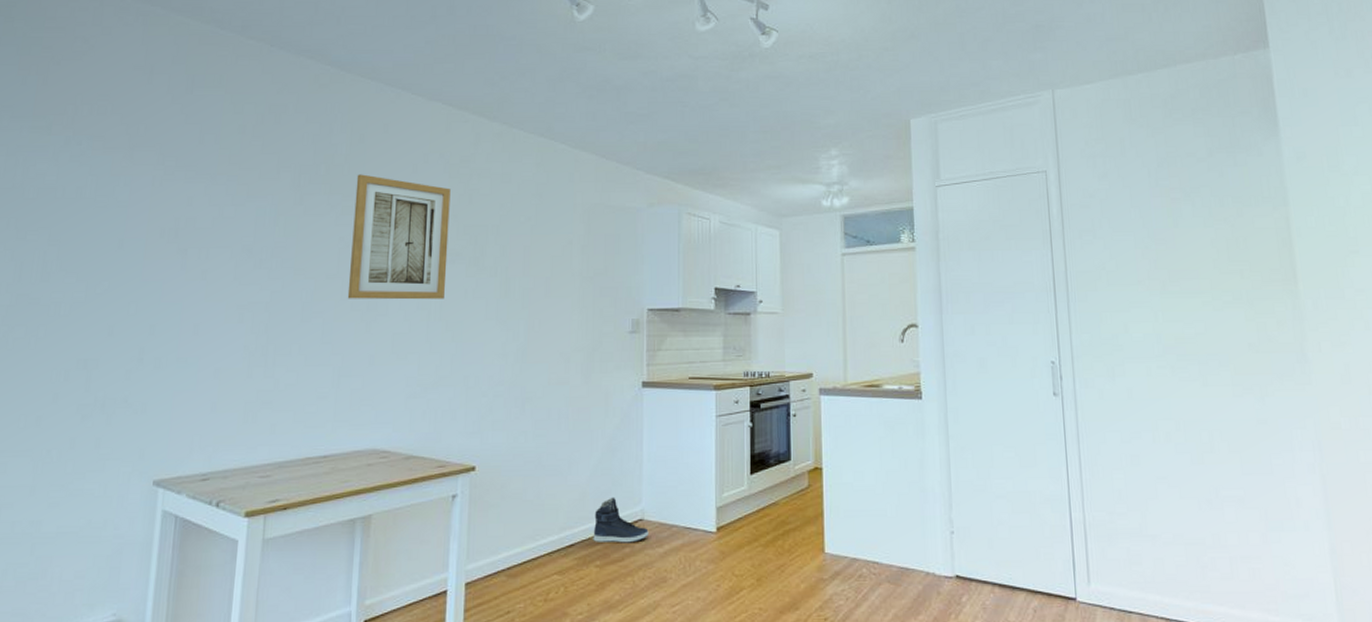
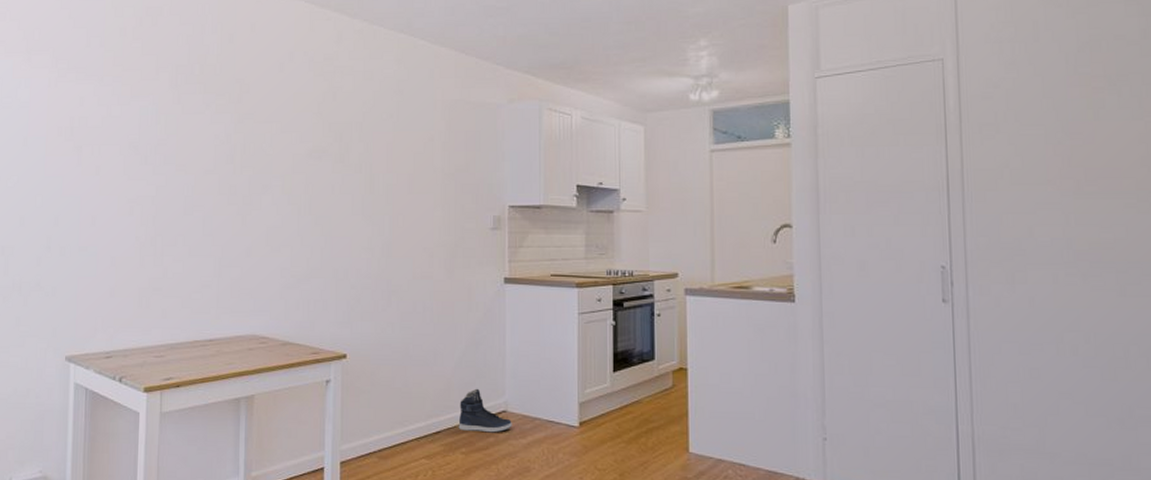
wall art: present [347,174,451,300] -> none [224,73,316,195]

